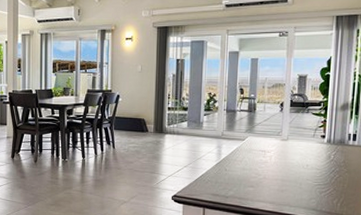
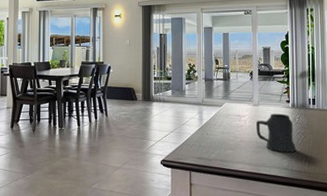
mug: none [283,149,329,192] -> present [256,113,297,152]

